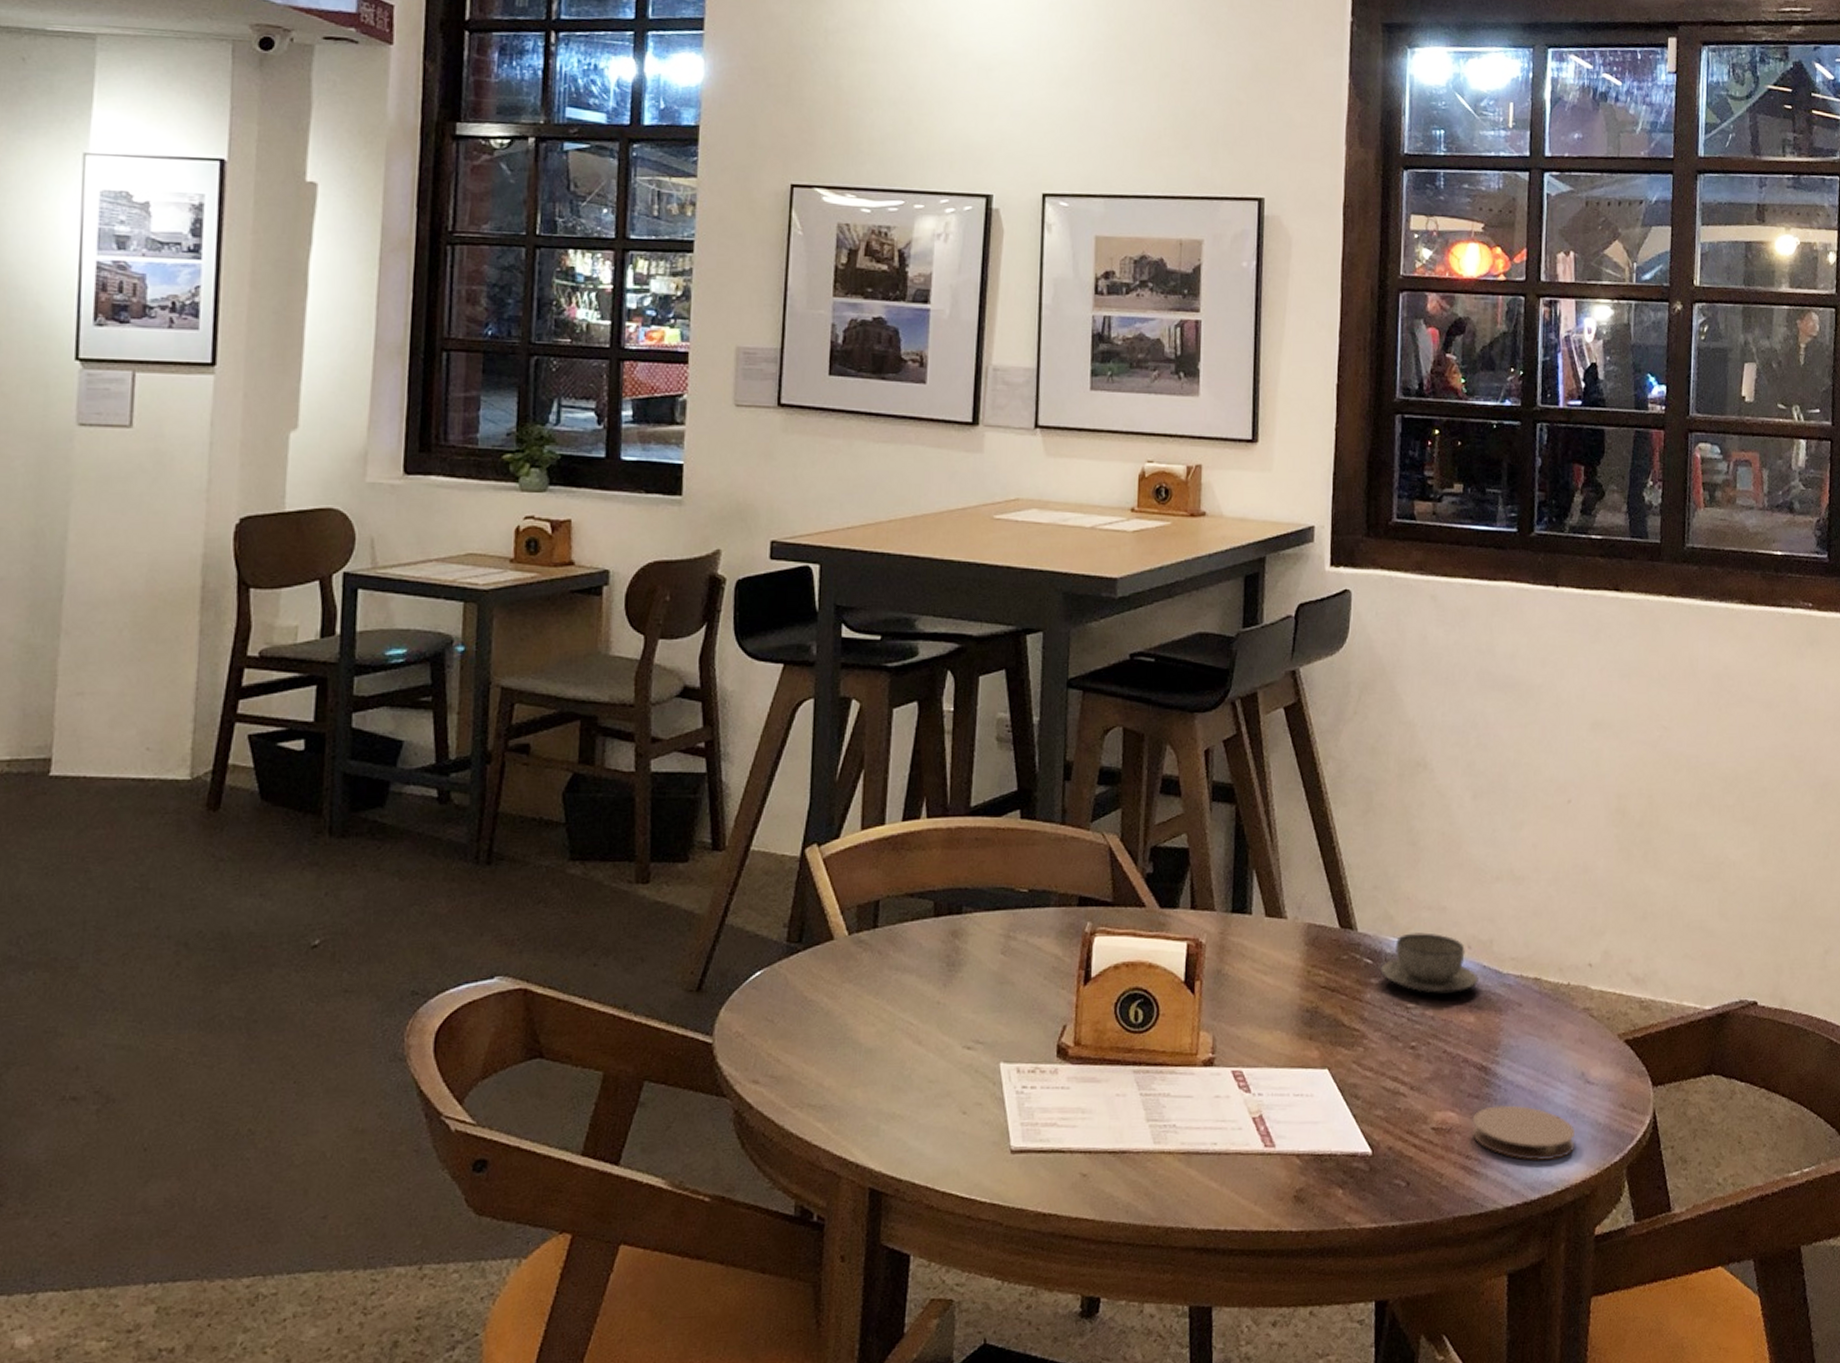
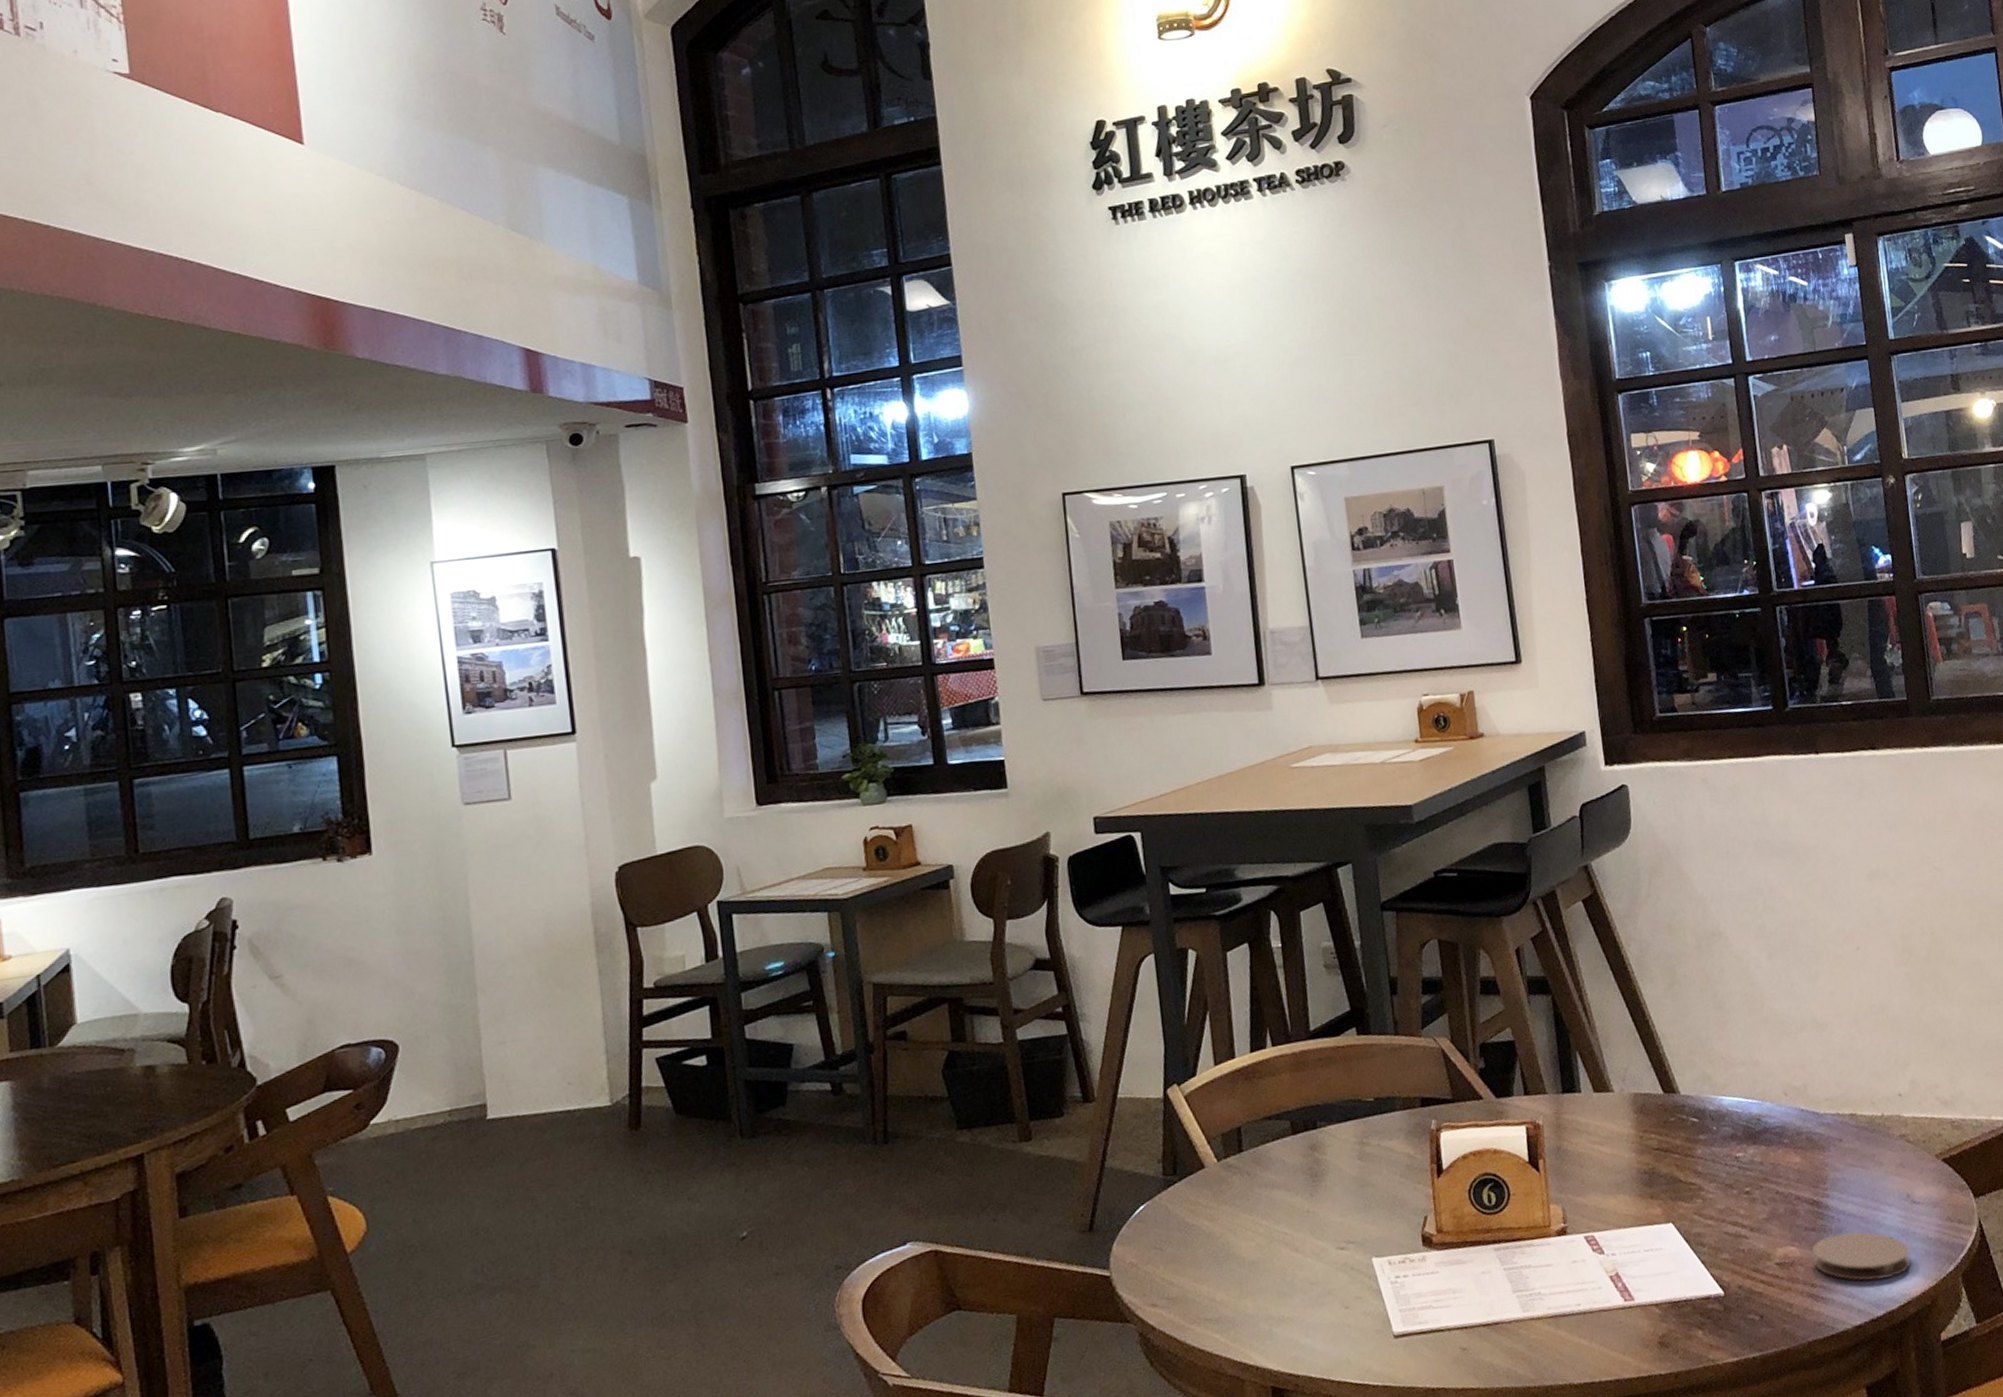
teacup: present [1380,932,1479,993] -> none [1706,1086,1799,1142]

